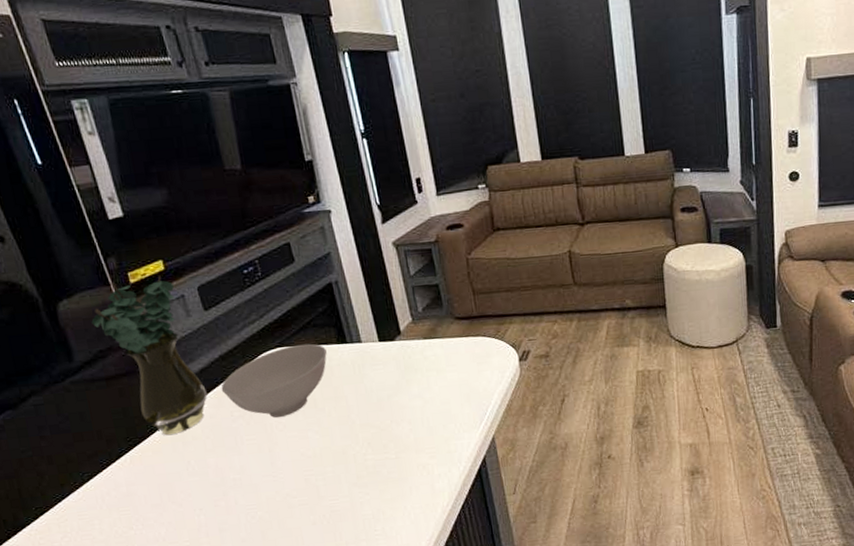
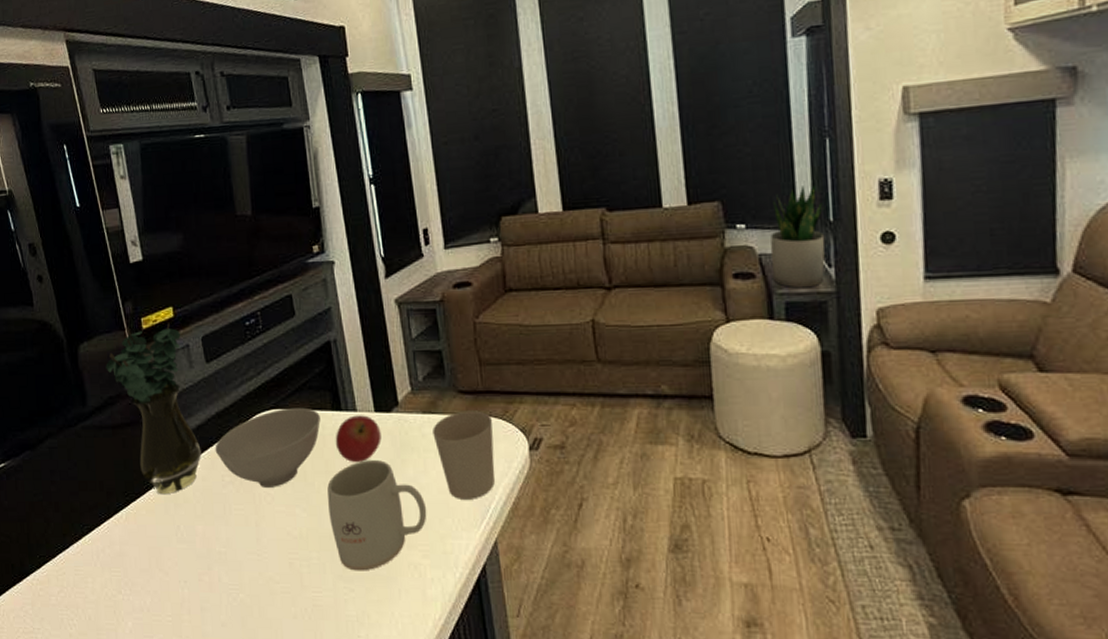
mug: none [337,382,432,478] -> present [327,460,427,571]
fruit: none [342,345,387,387] -> present [335,415,381,462]
dixie cup: none [433,332,491,407] -> present [433,410,495,499]
planter: none [709,136,749,218] -> present [770,185,825,289]

